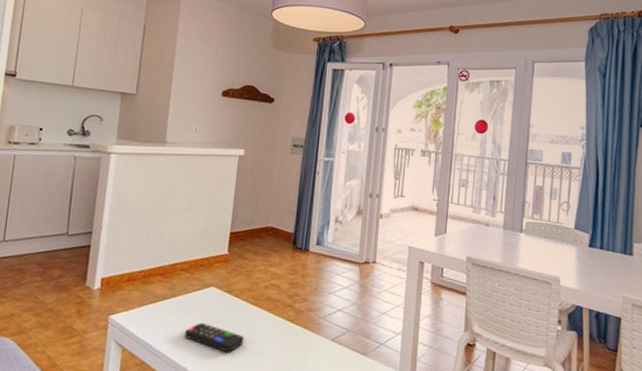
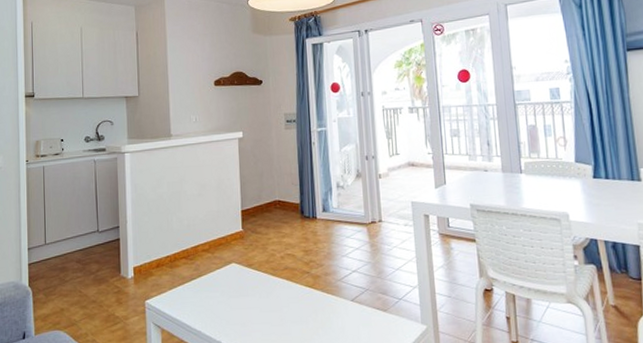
remote control: present [184,322,245,353] -> none [214,297,270,323]

